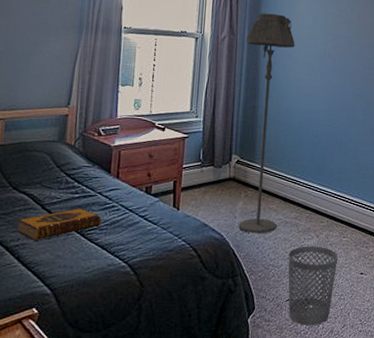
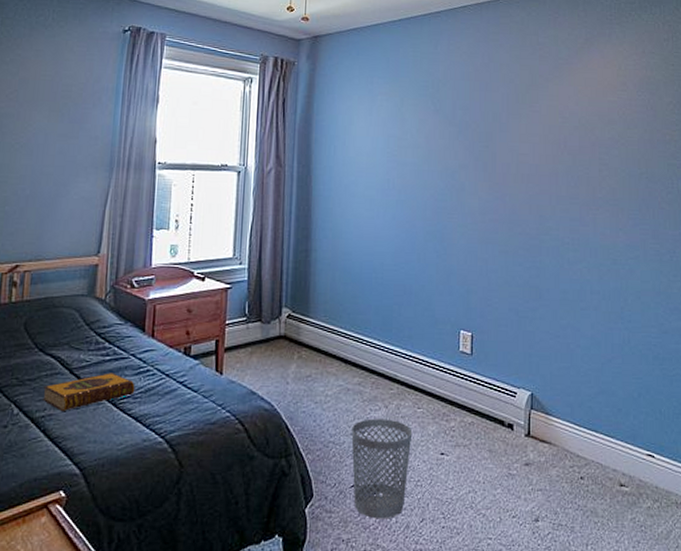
floor lamp: present [238,13,295,234] -> none [291,139,352,403]

